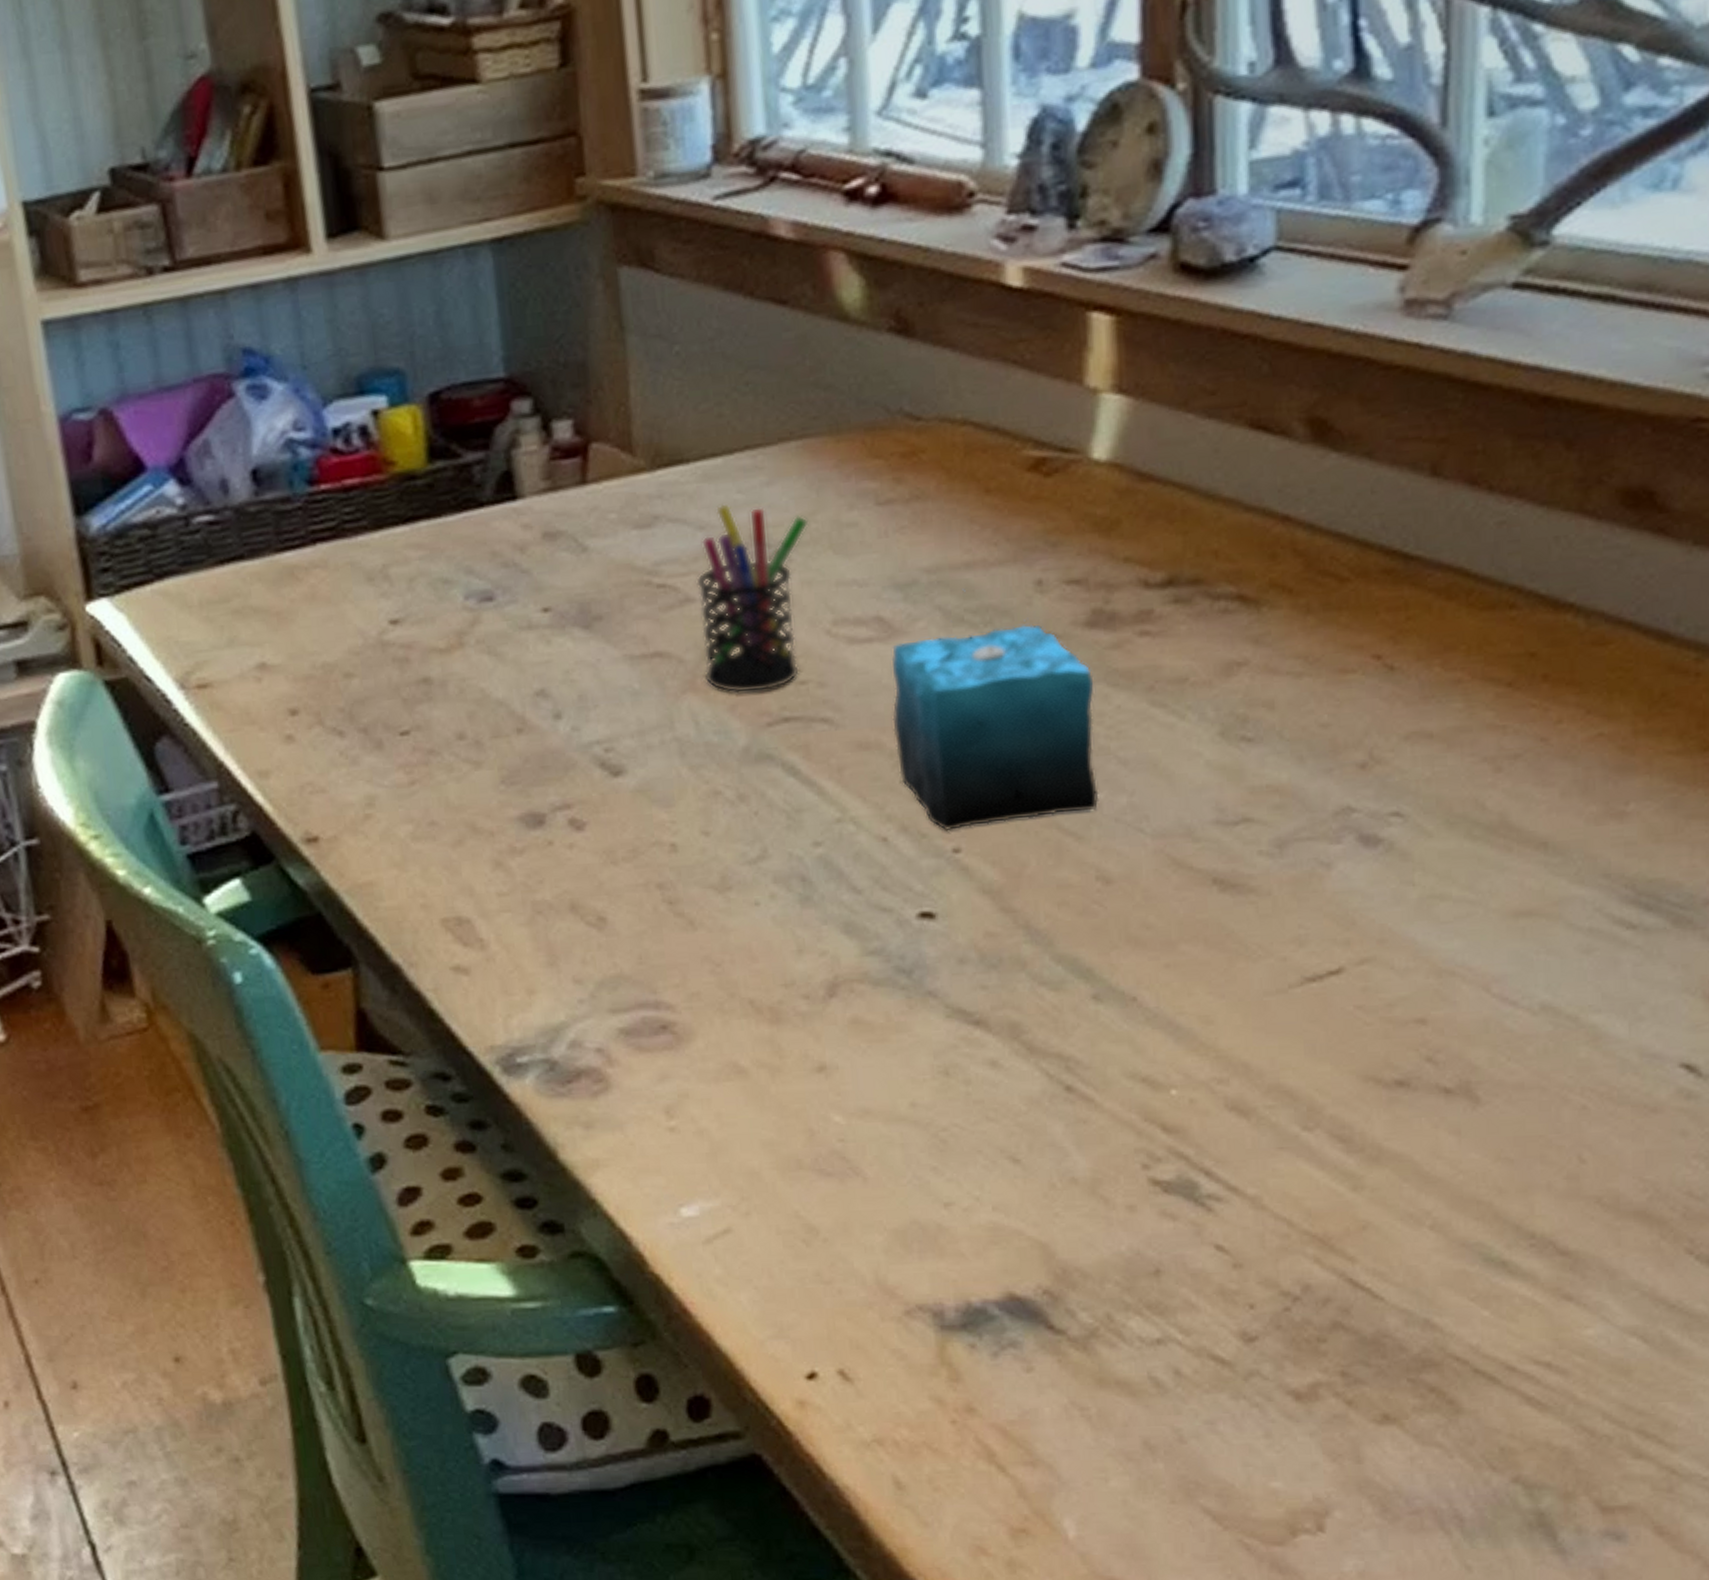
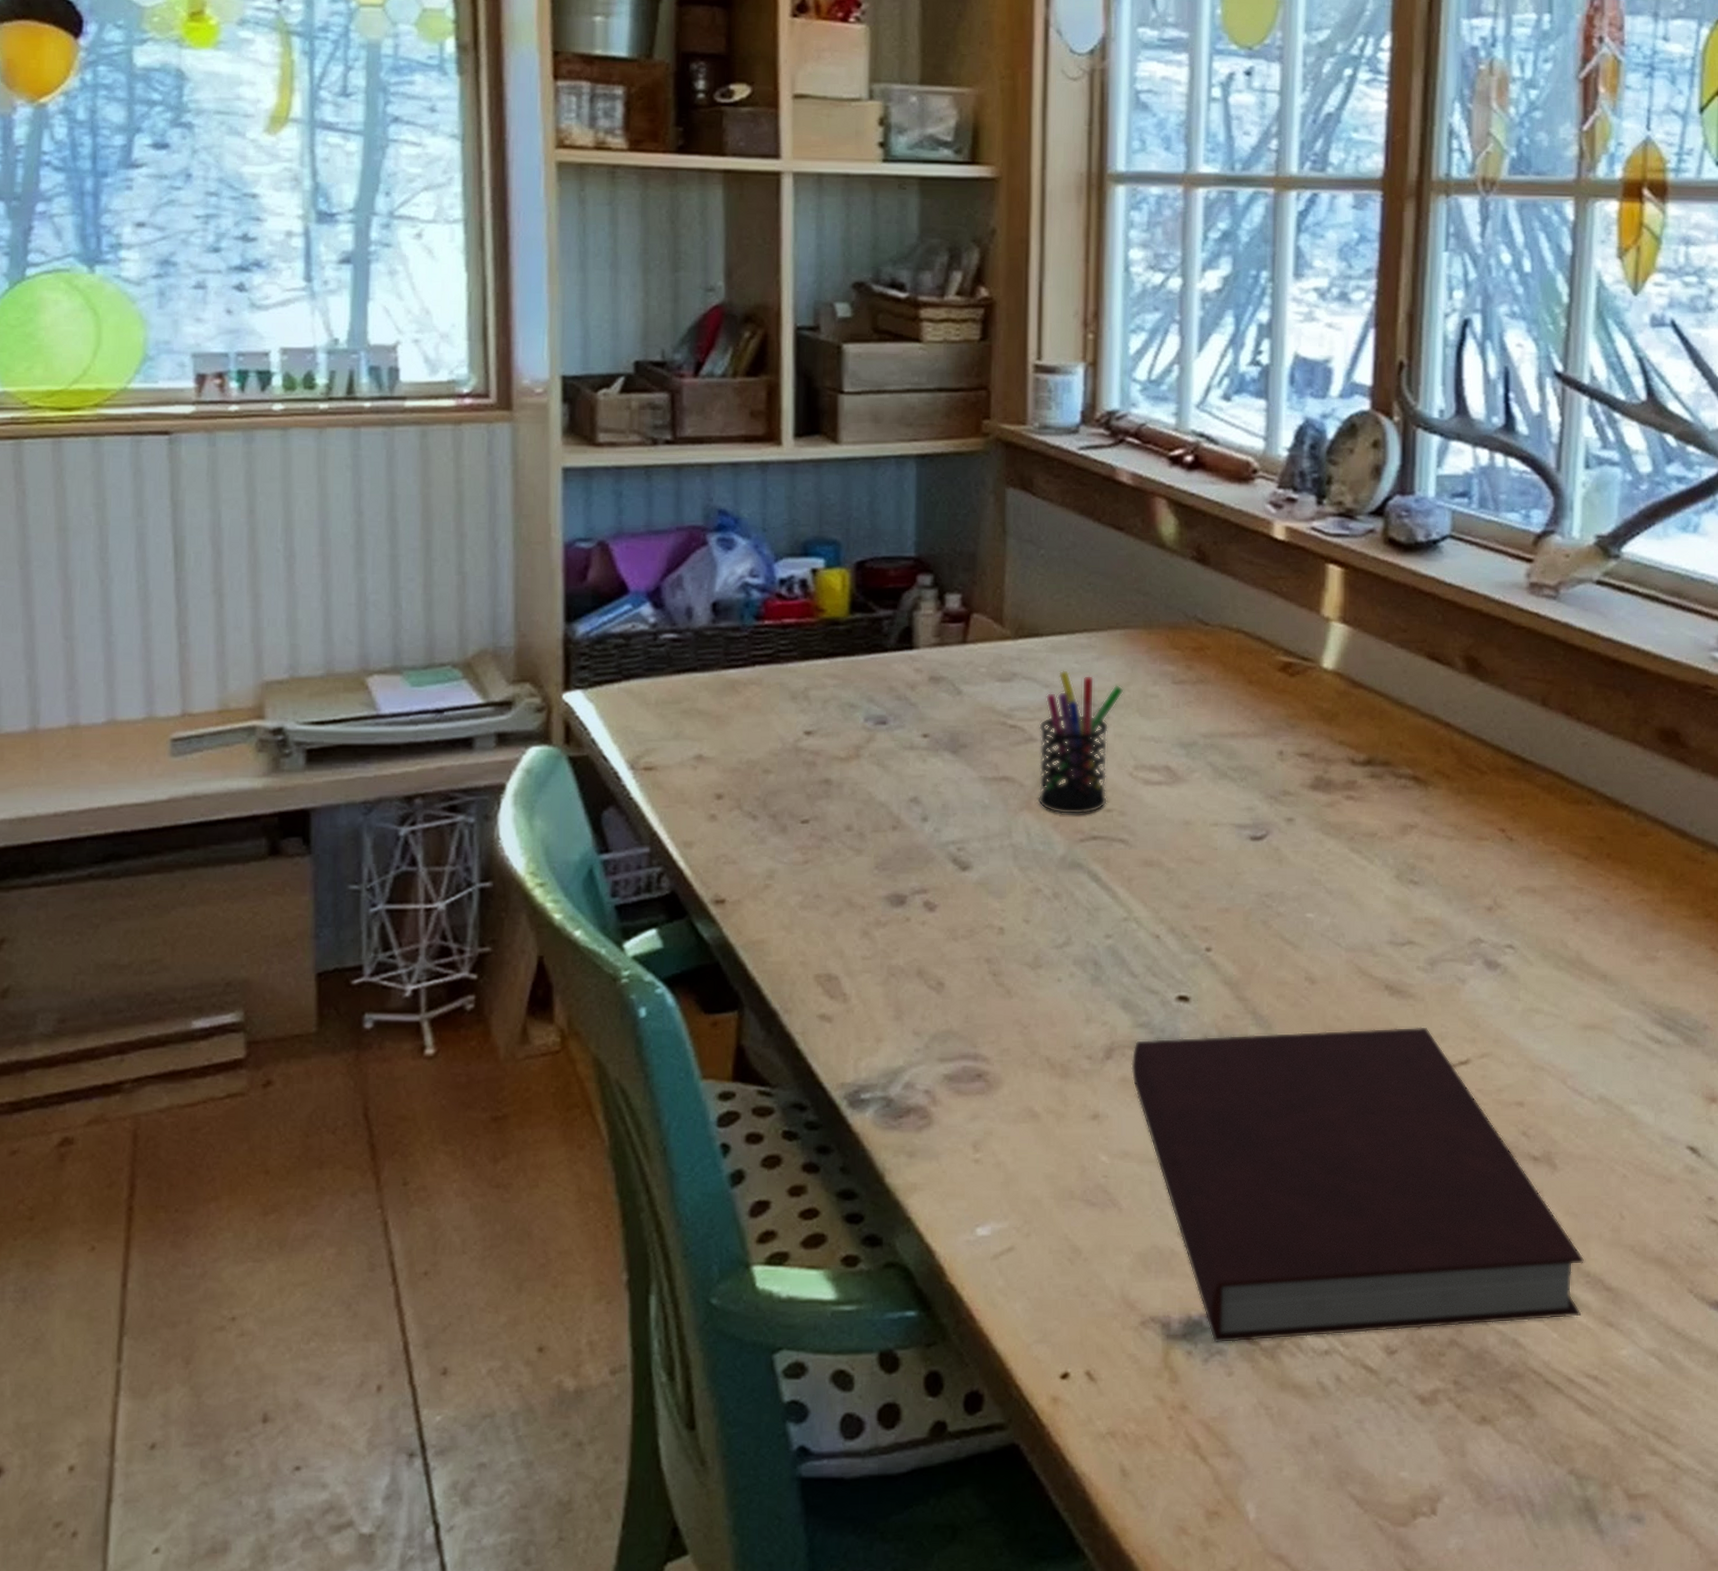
notebook: none [863,929,1526,1334] -> present [1131,1027,1584,1343]
candle: present [891,588,1099,832] -> none [1171,751,1313,934]

